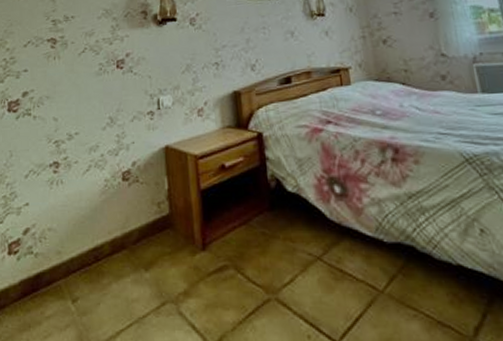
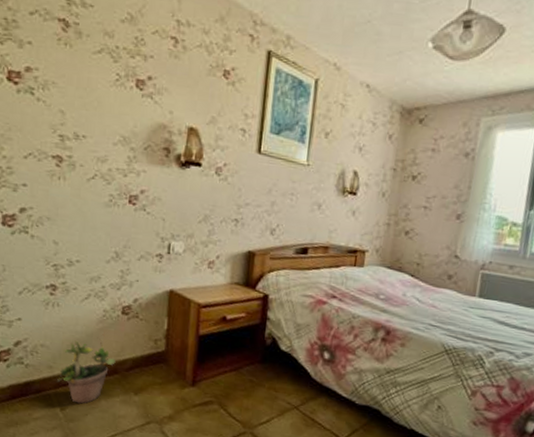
potted plant: none [67,206,122,291] -> present [57,334,116,404]

